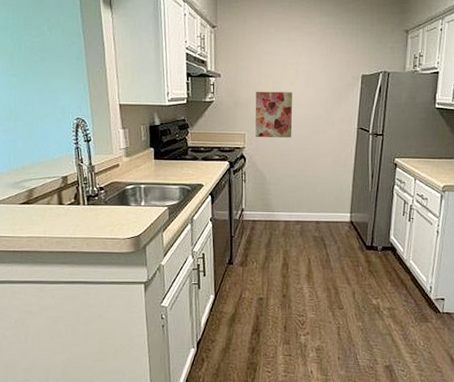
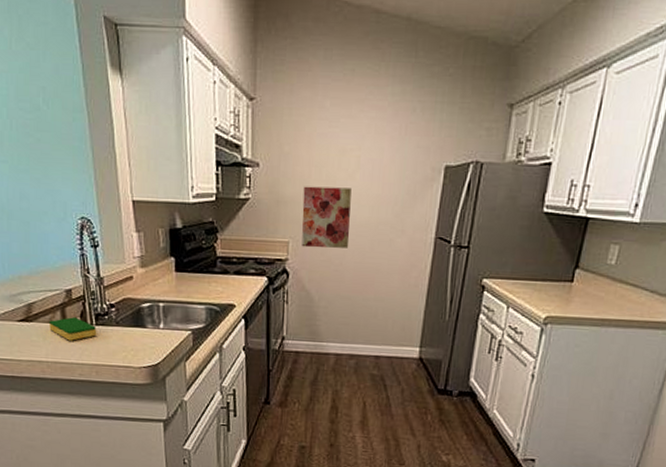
dish sponge: none [46,199,88,219] -> present [48,317,97,341]

